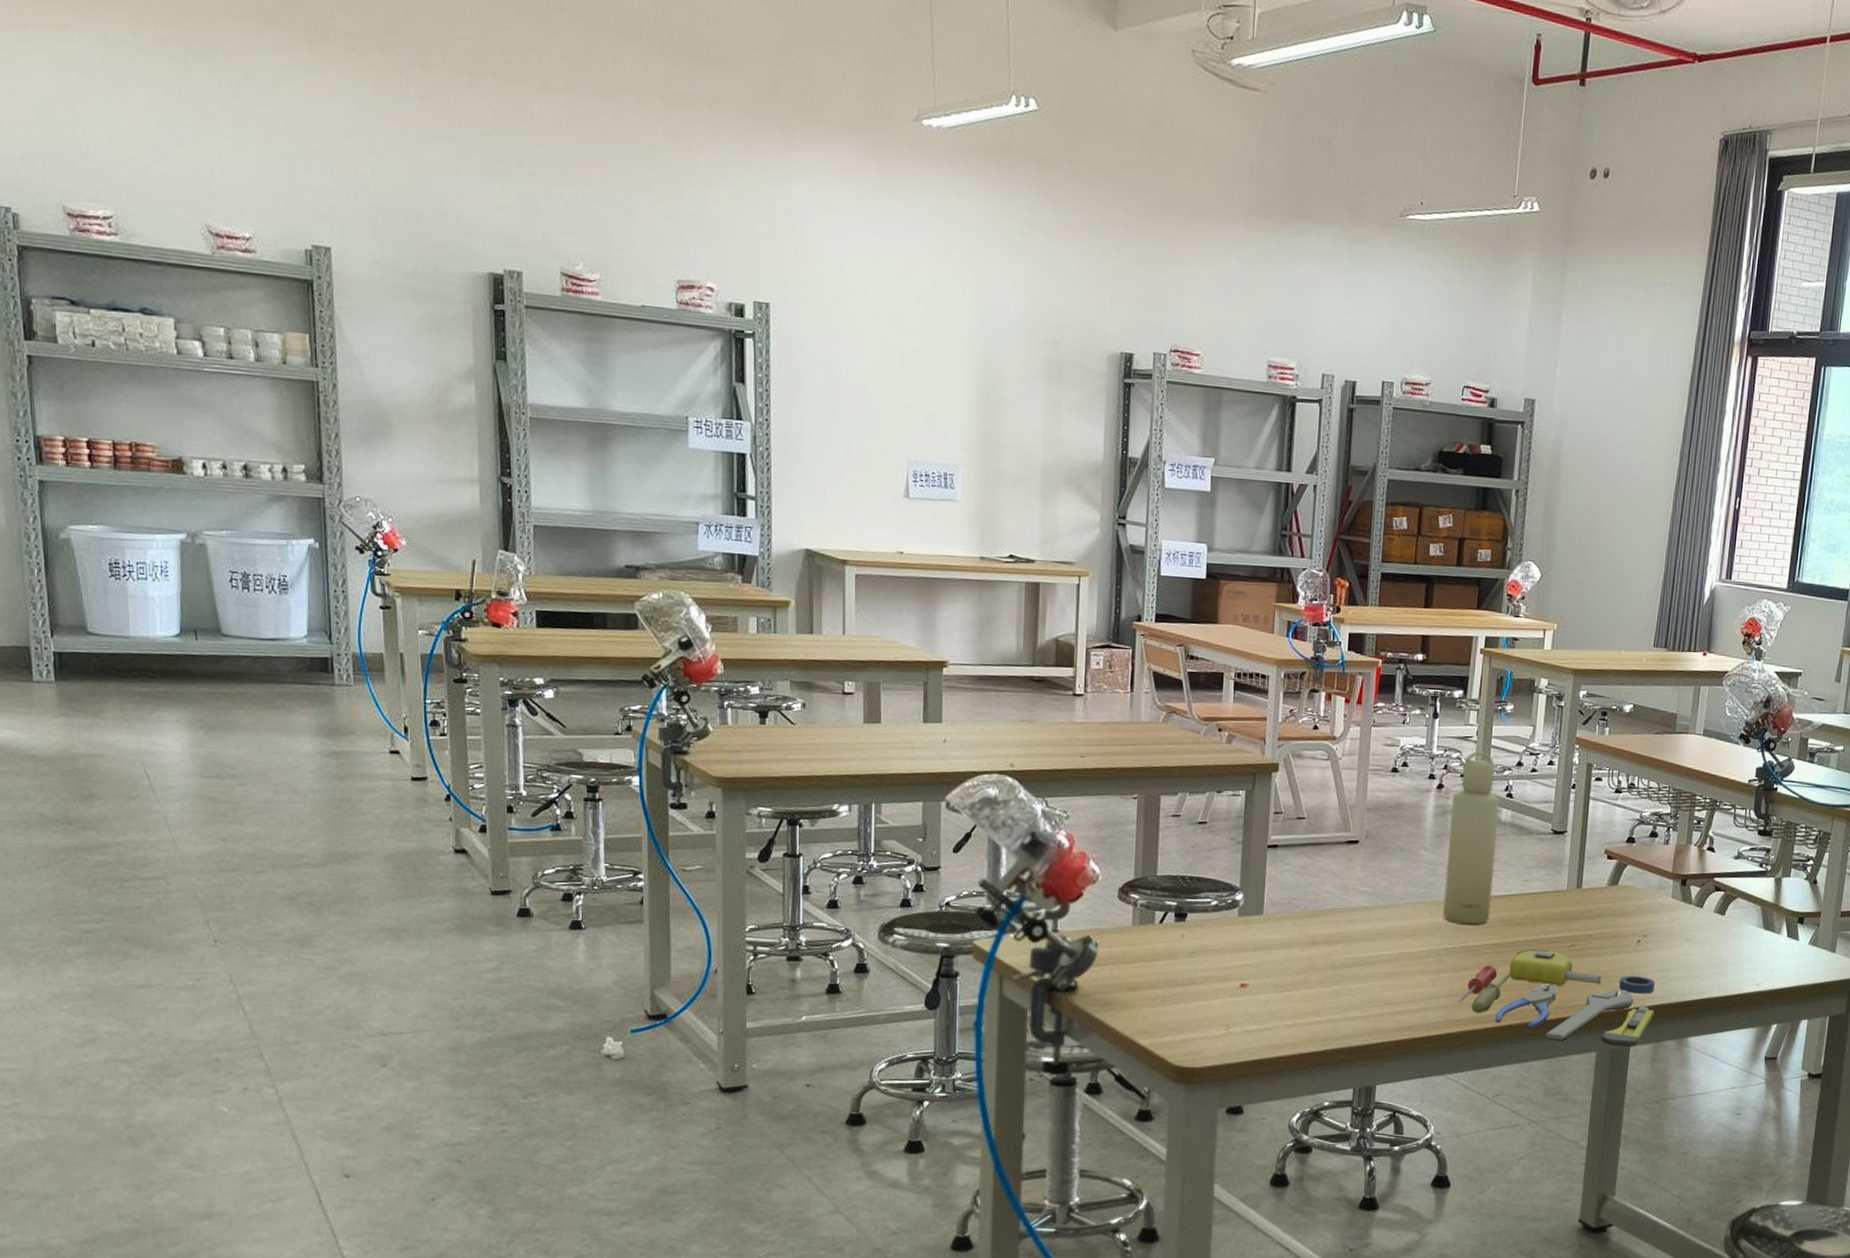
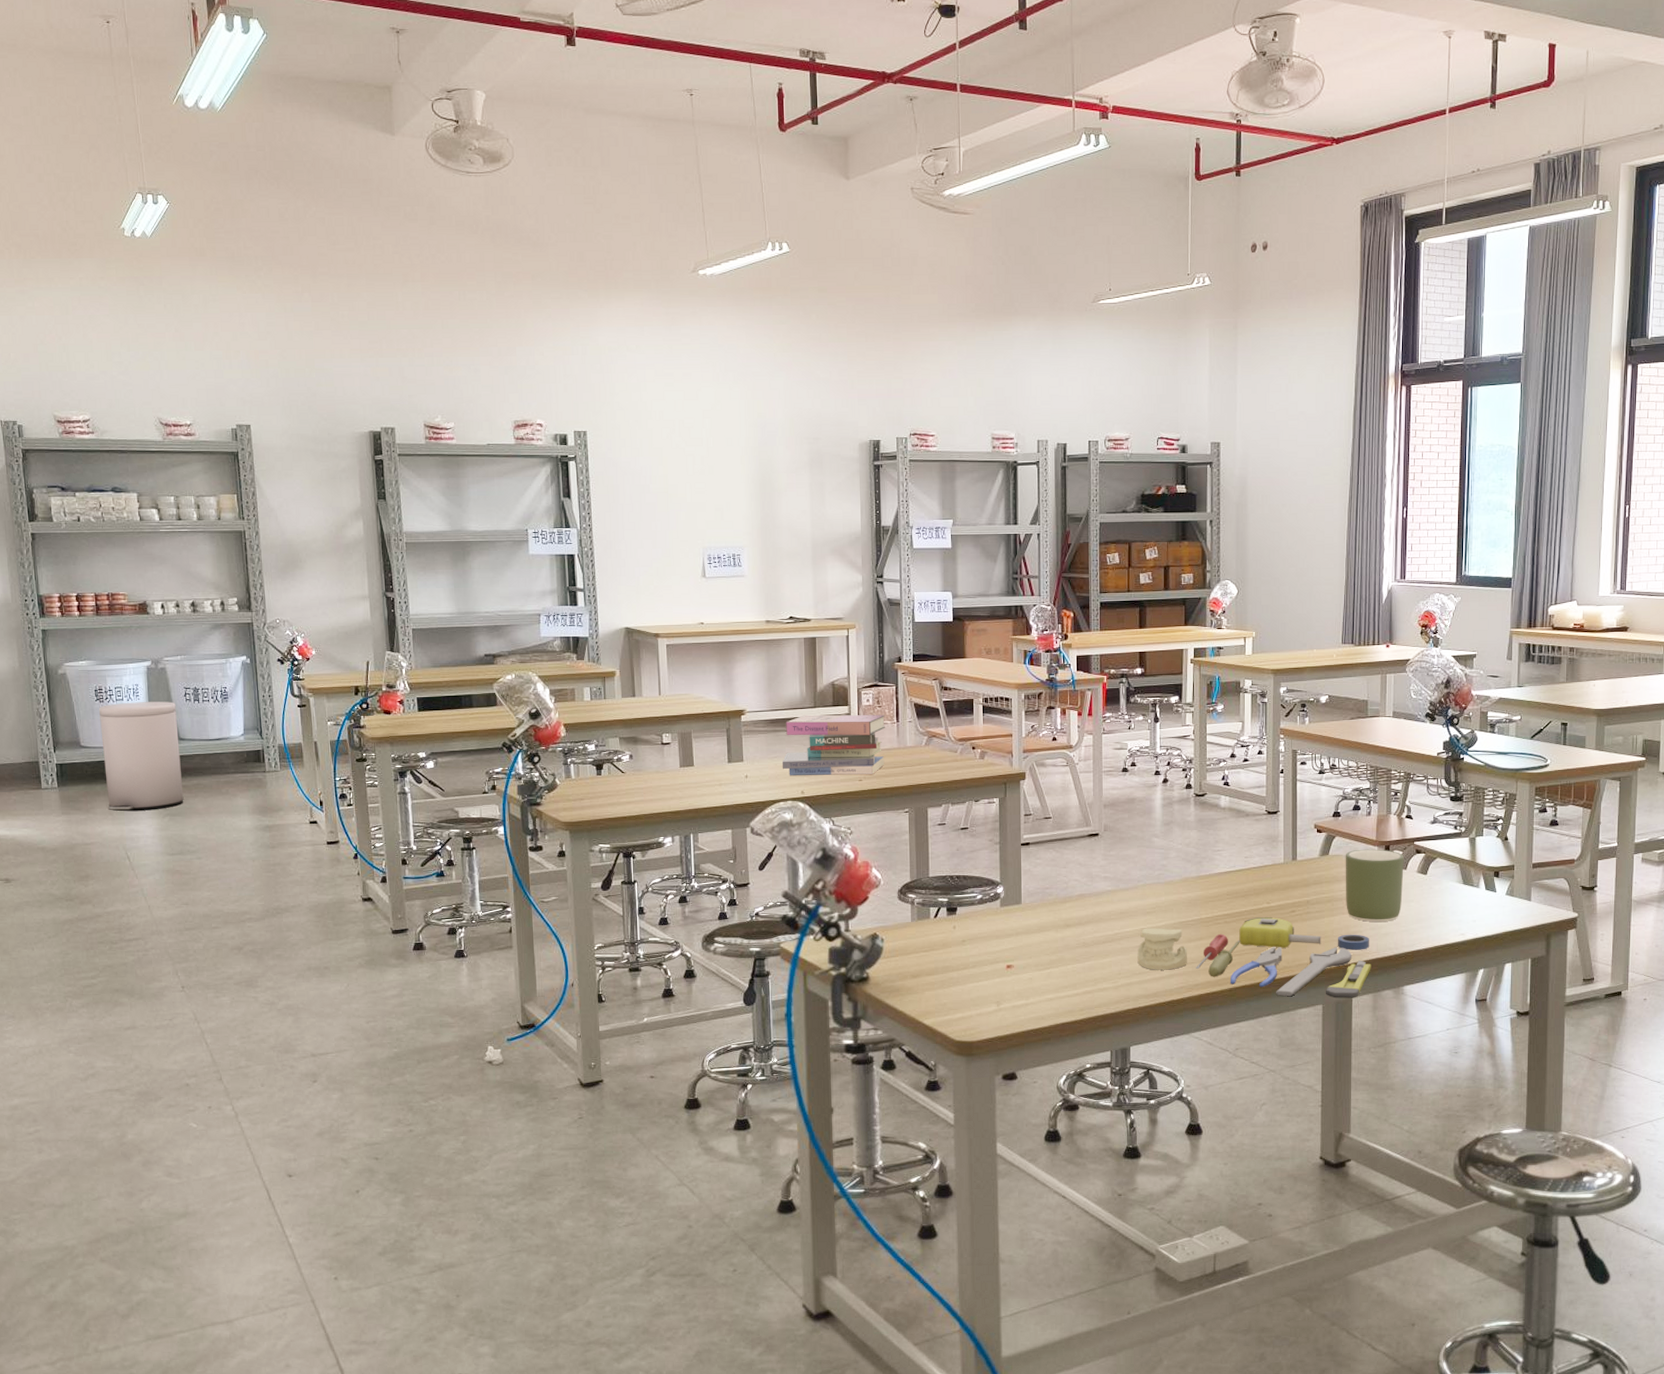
pedal bin: none [114,582,225,721] -> present [99,701,184,812]
books: none [990,673,1117,751] -> present [783,714,885,775]
dental model: none [1392,952,1450,1002] -> present [1137,928,1187,970]
bottle: present [1442,751,1500,925] -> none [1175,748,1219,900]
mug: none [1632,881,1702,964] -> present [1345,849,1404,922]

